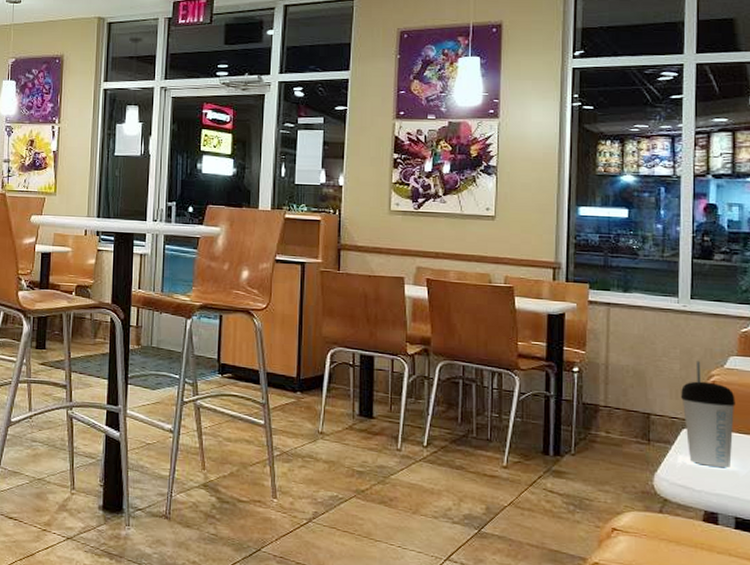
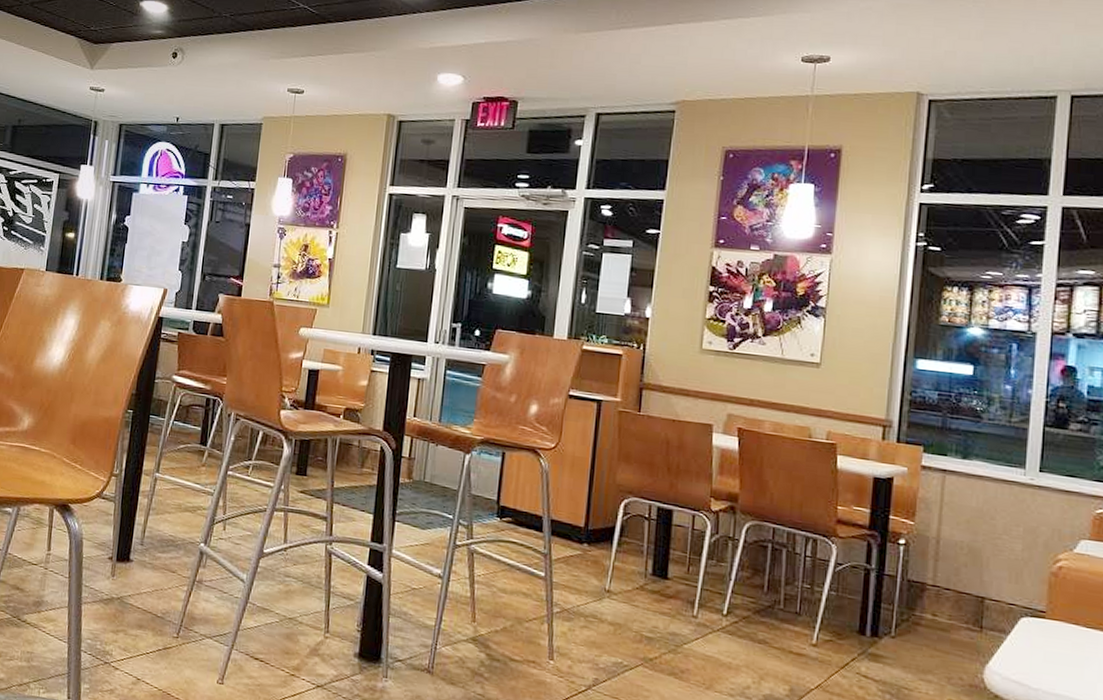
beverage cup: present [681,361,736,469] -> none [1022,542,1085,666]

